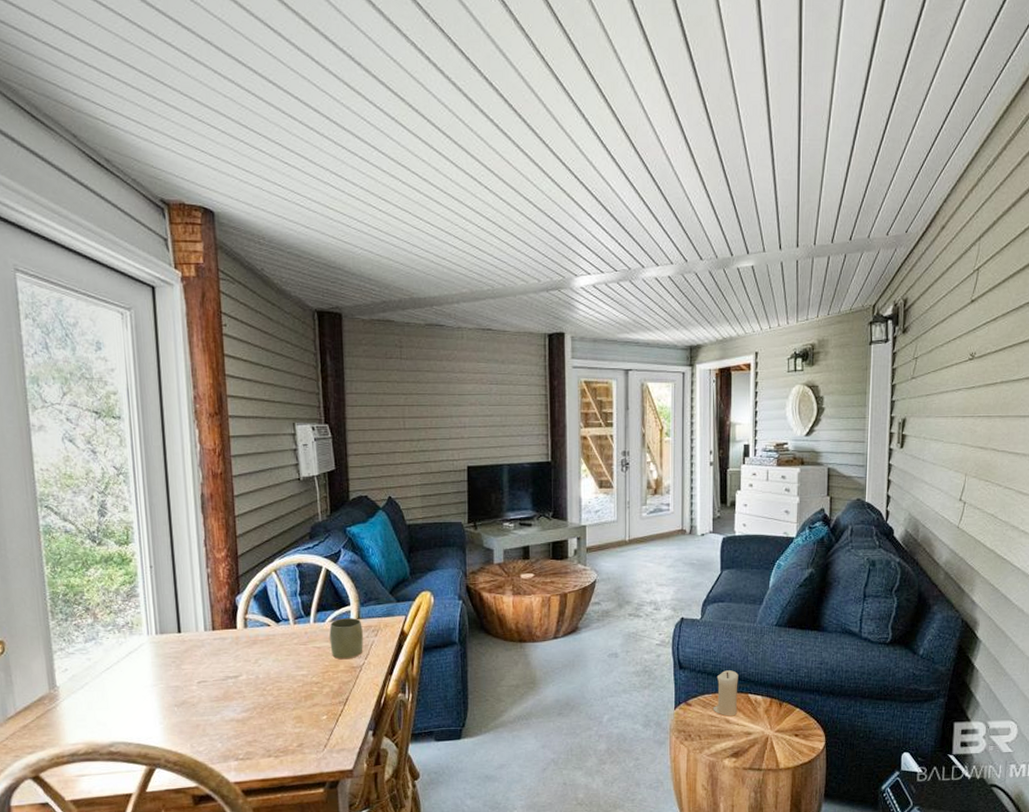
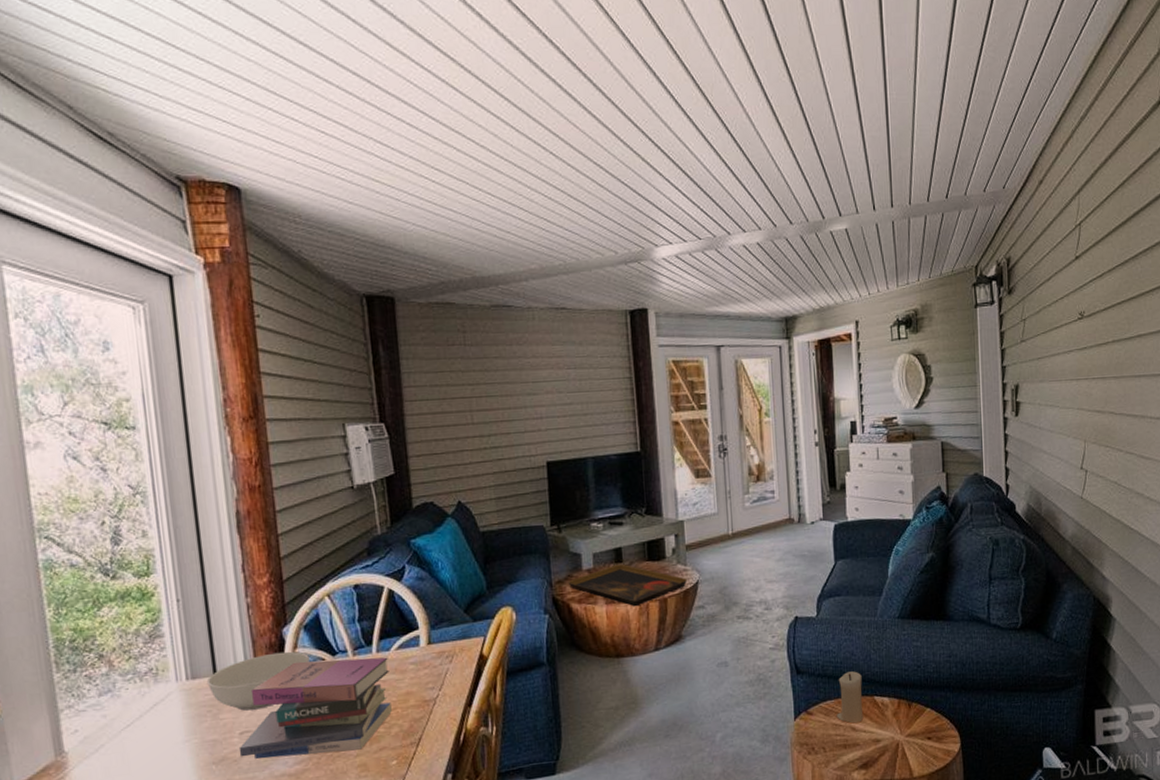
bowl: none [172,616,258,664] -> present [206,651,311,711]
books: none [196,625,324,706] -> present [238,657,392,760]
mug: present [329,618,364,660] -> none [395,643,437,693]
decorative tray: none [480,560,587,598] -> present [567,564,688,606]

